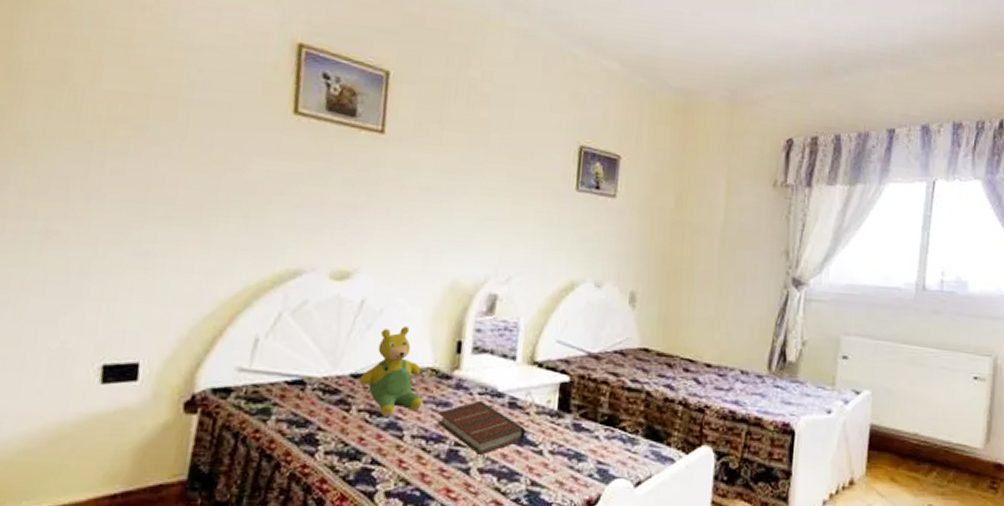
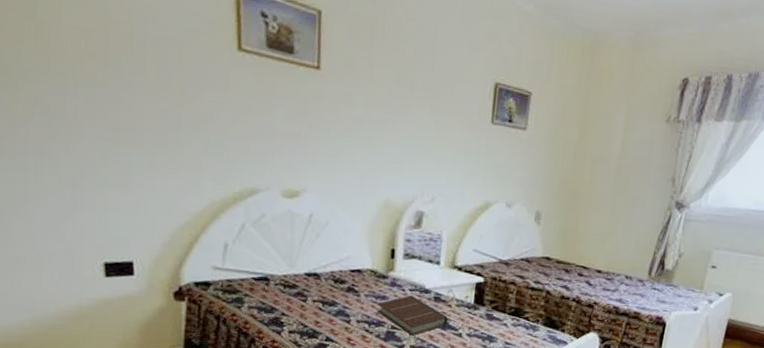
teddy bear: present [359,325,423,417] -> none [312,235,365,306]

